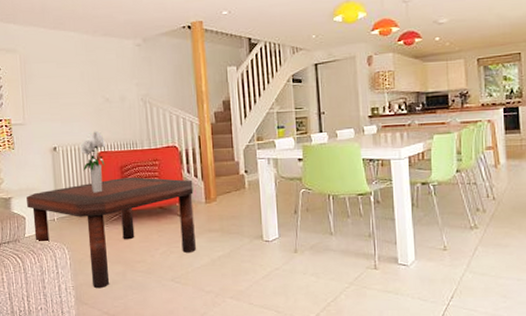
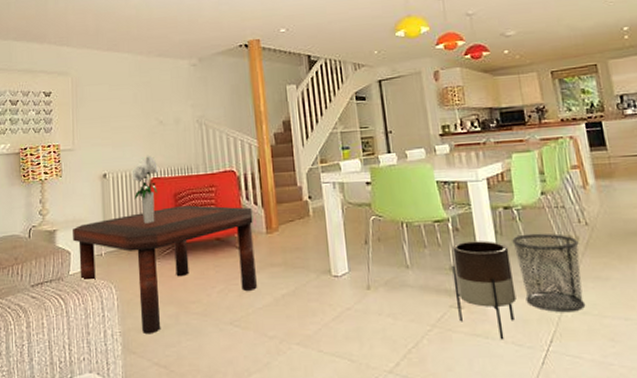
planter: none [371,212,425,296] -> present [452,241,517,340]
waste bin: none [426,206,485,274] -> present [512,233,584,313]

